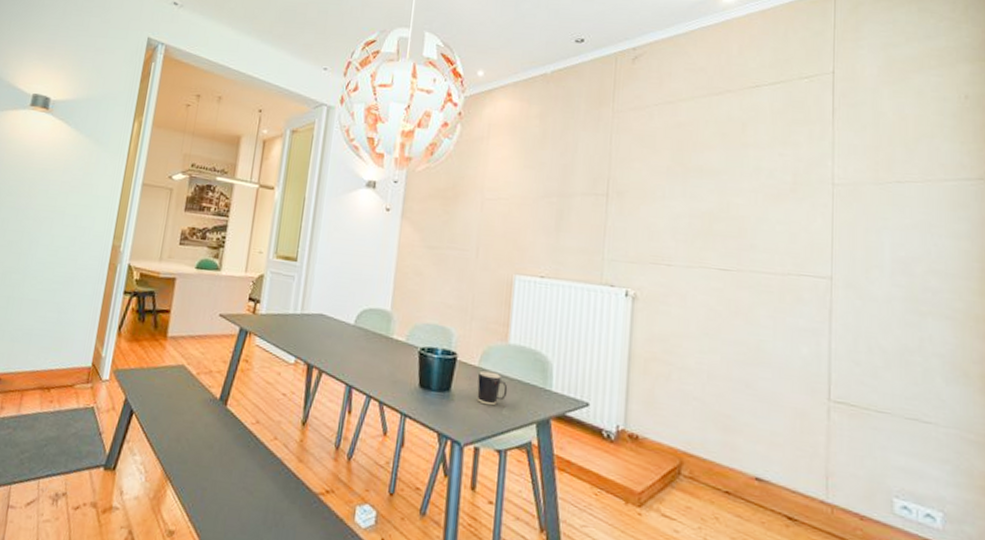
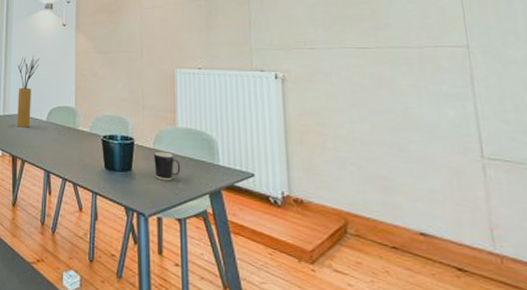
vase: none [317,243,354,332] -> present [17,55,40,128]

